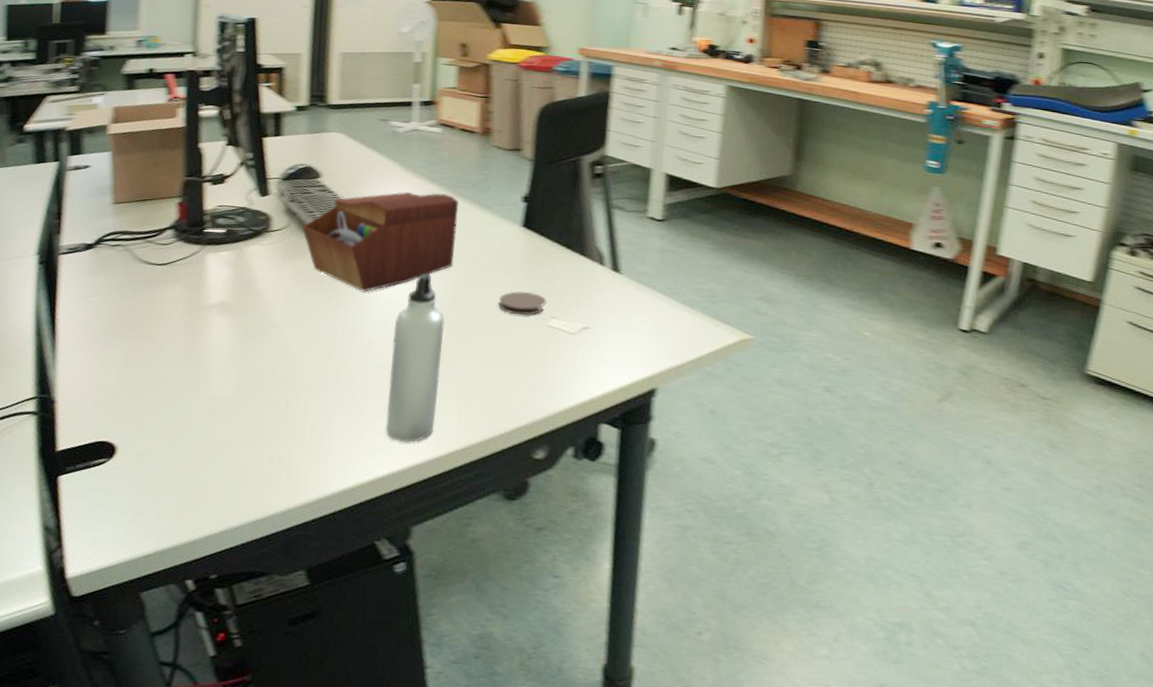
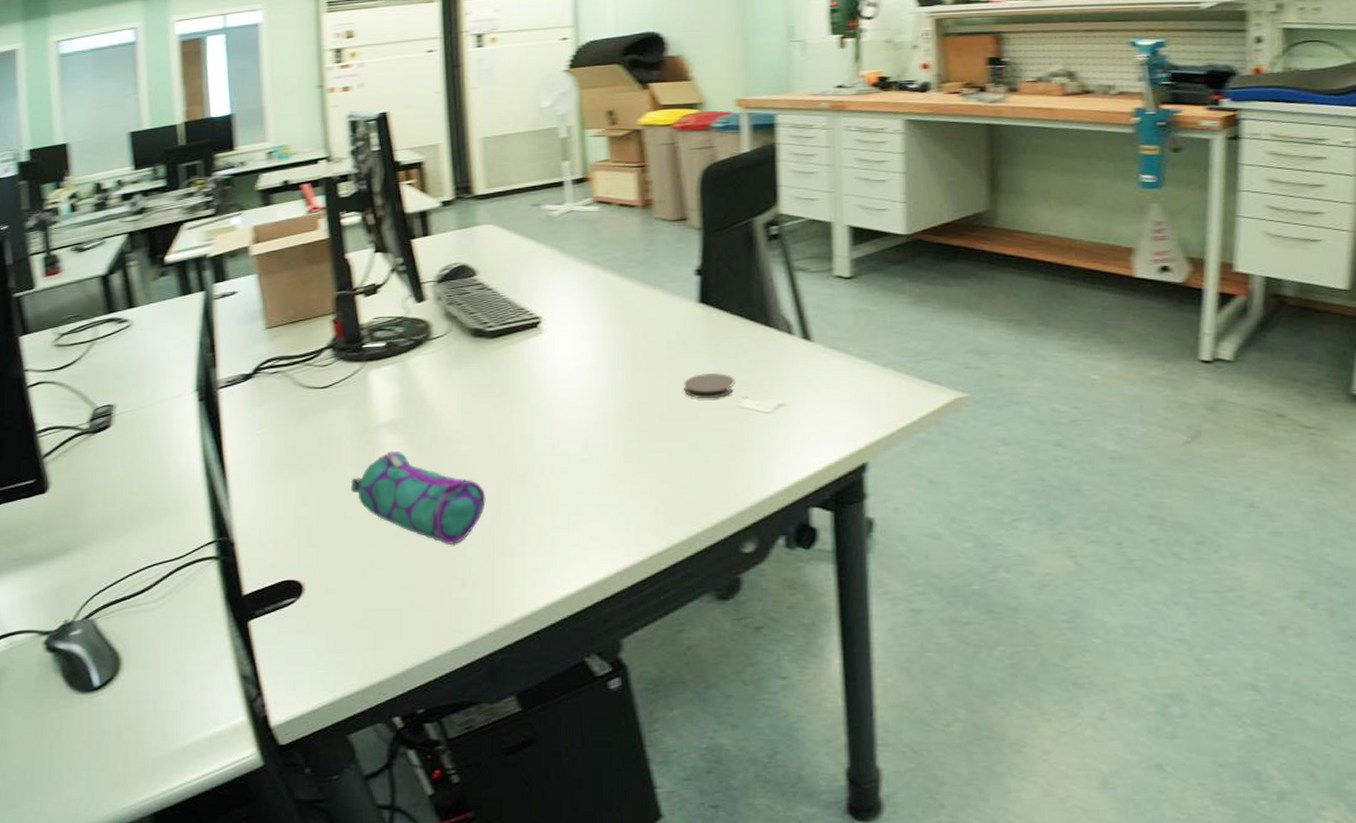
pencil case: none [174,331,302,425] -> present [350,452,486,546]
sewing box: present [302,192,459,292] -> none [465,277,629,393]
water bottle: present [386,273,445,443] -> none [575,365,632,549]

